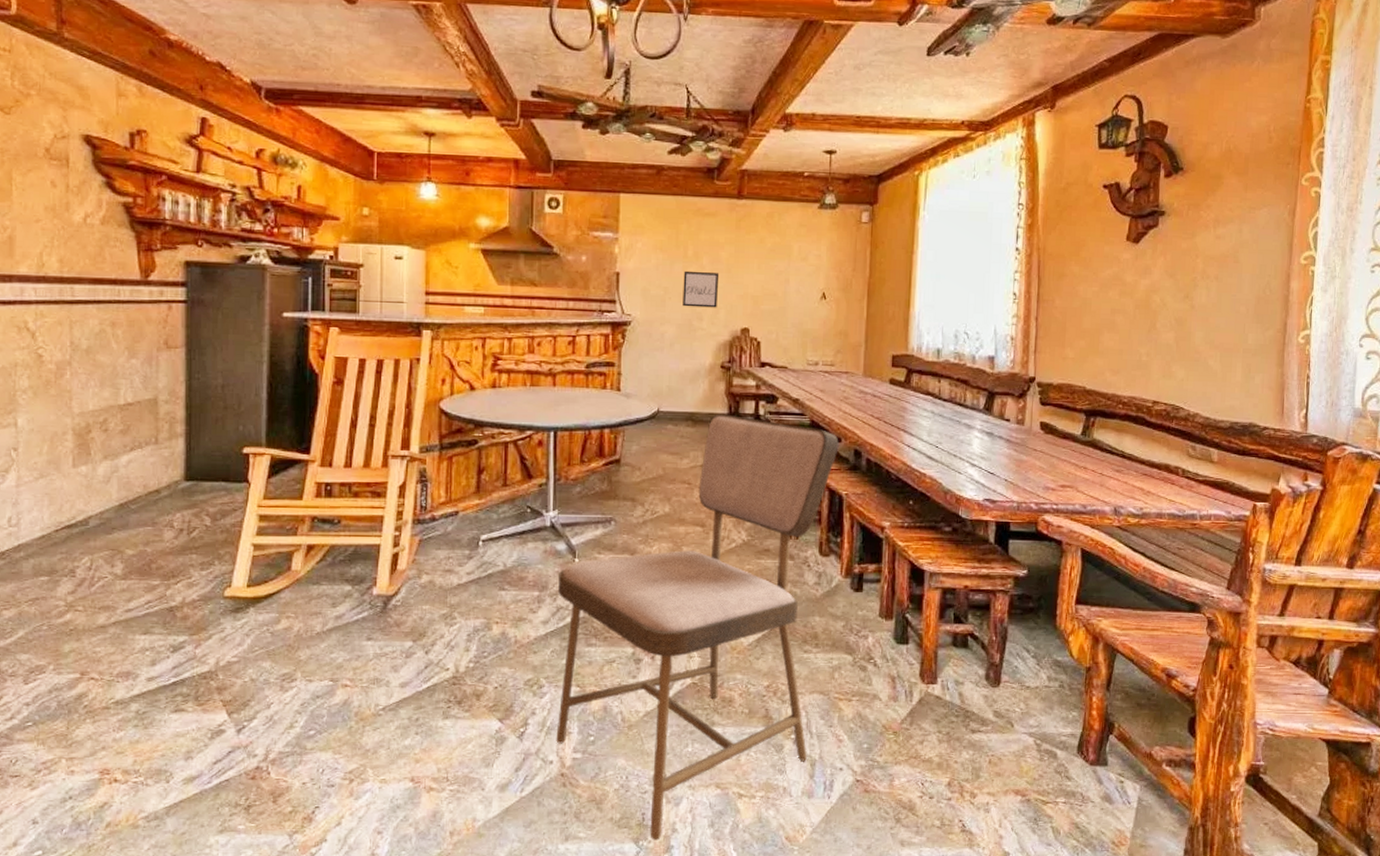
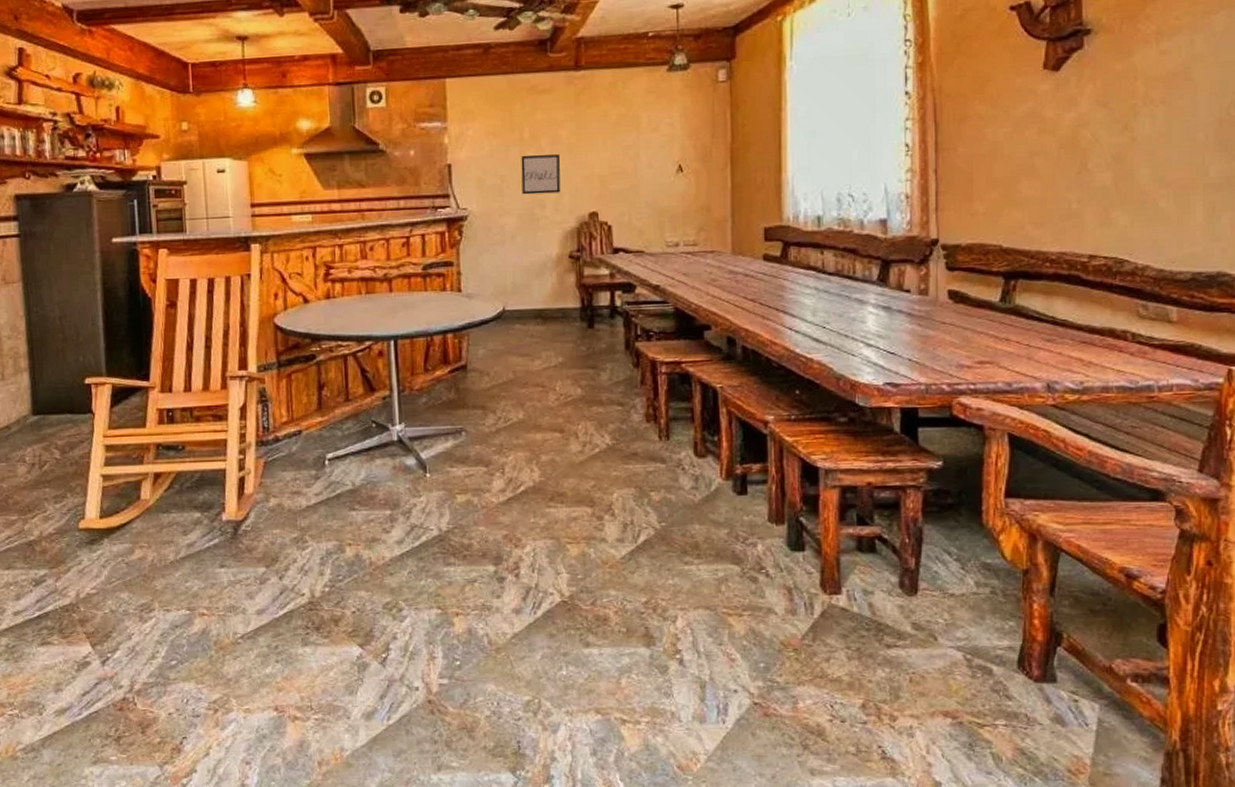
dining chair: present [556,414,839,841] -> none [410,308,709,770]

